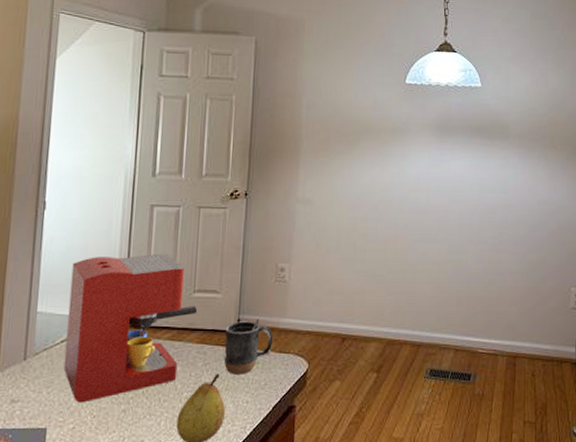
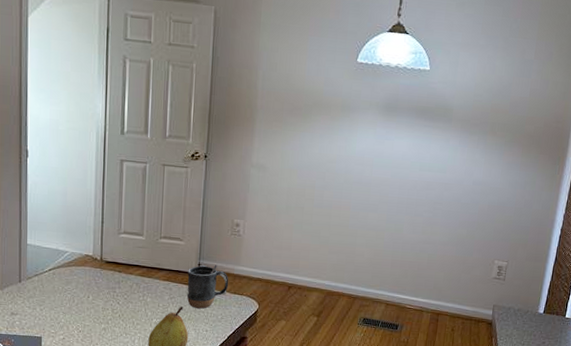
coffee maker: present [63,253,197,403] -> none [52,201,163,320]

